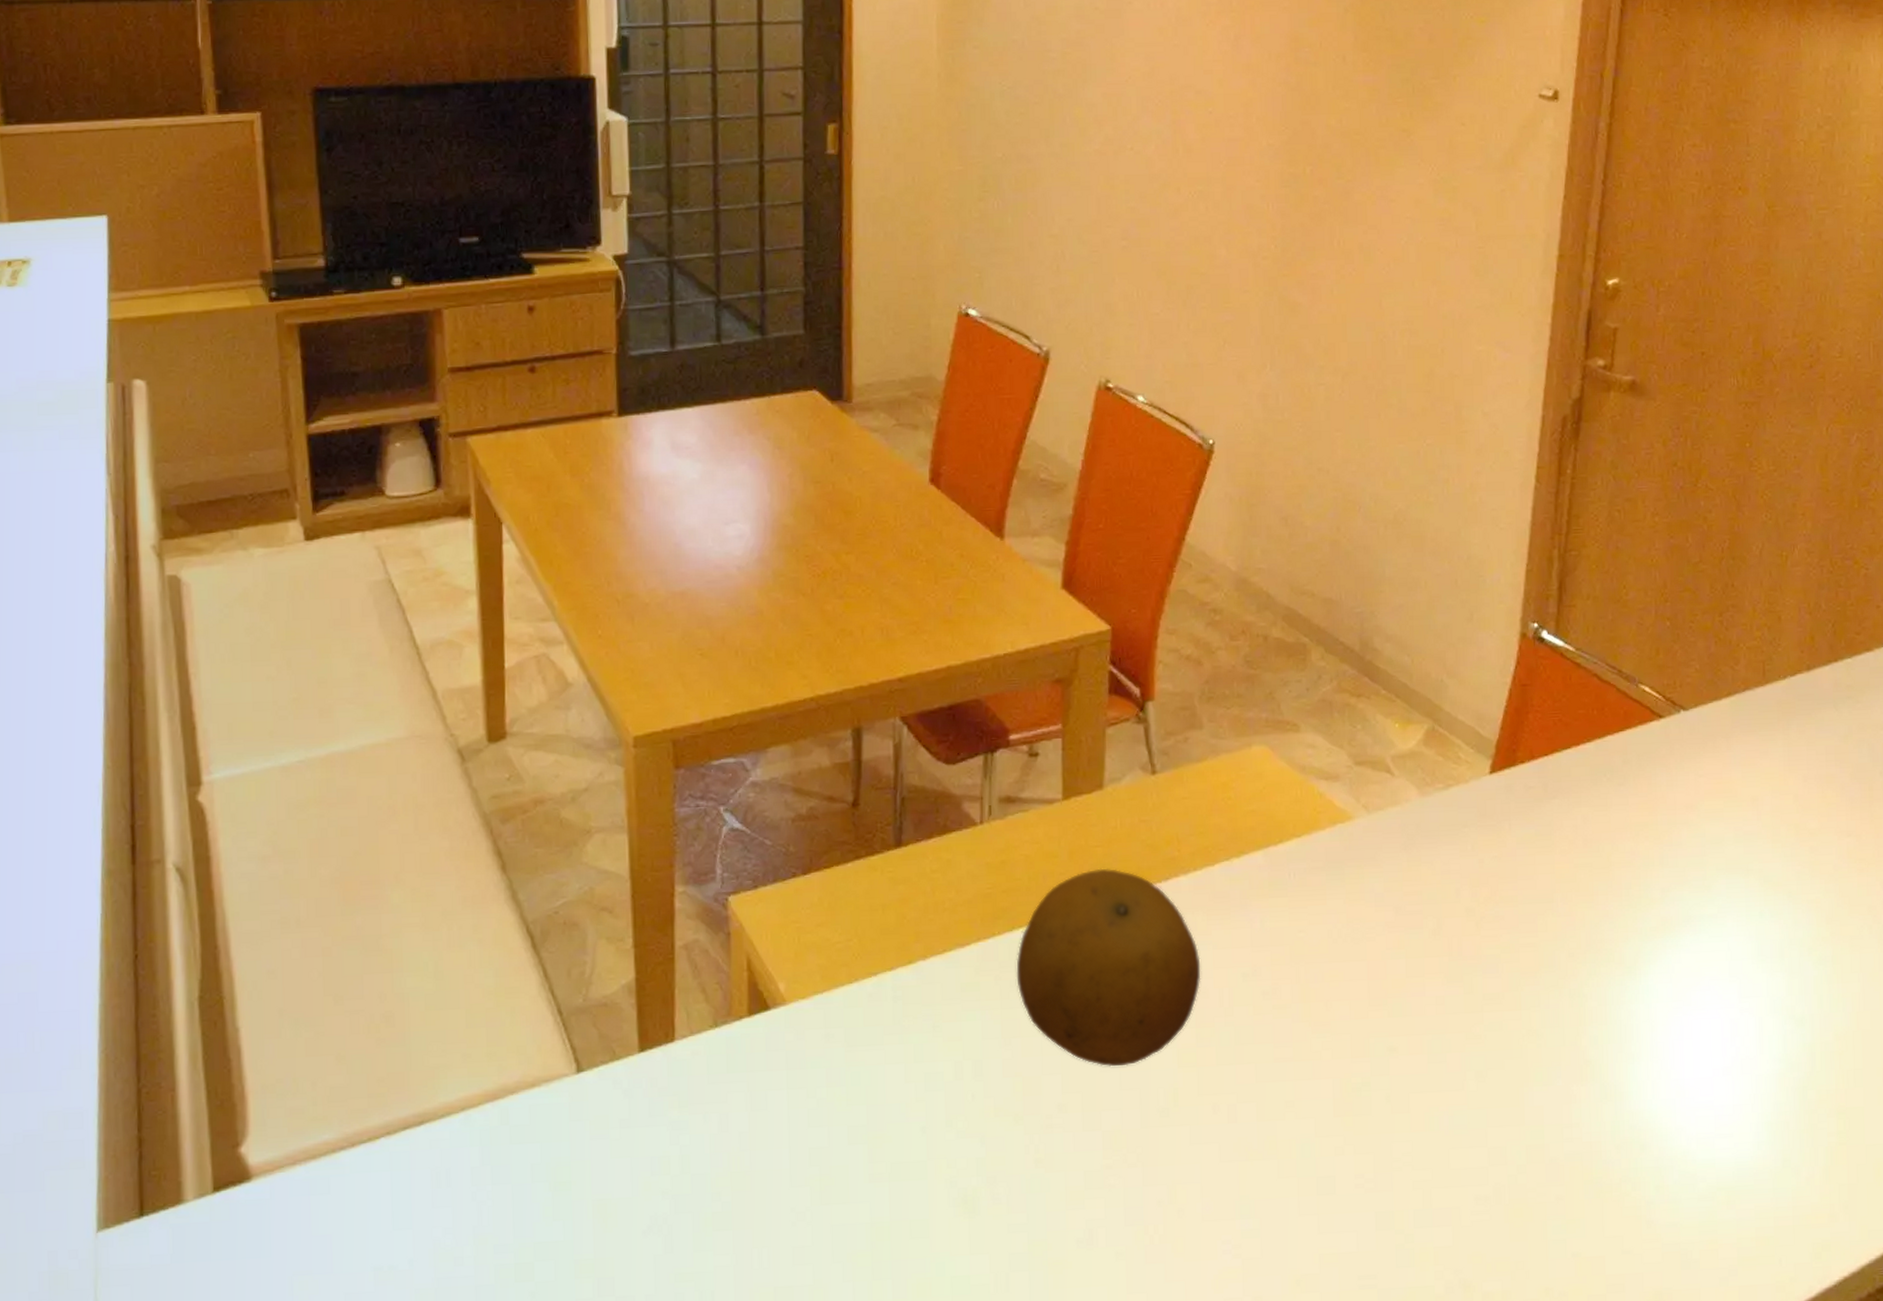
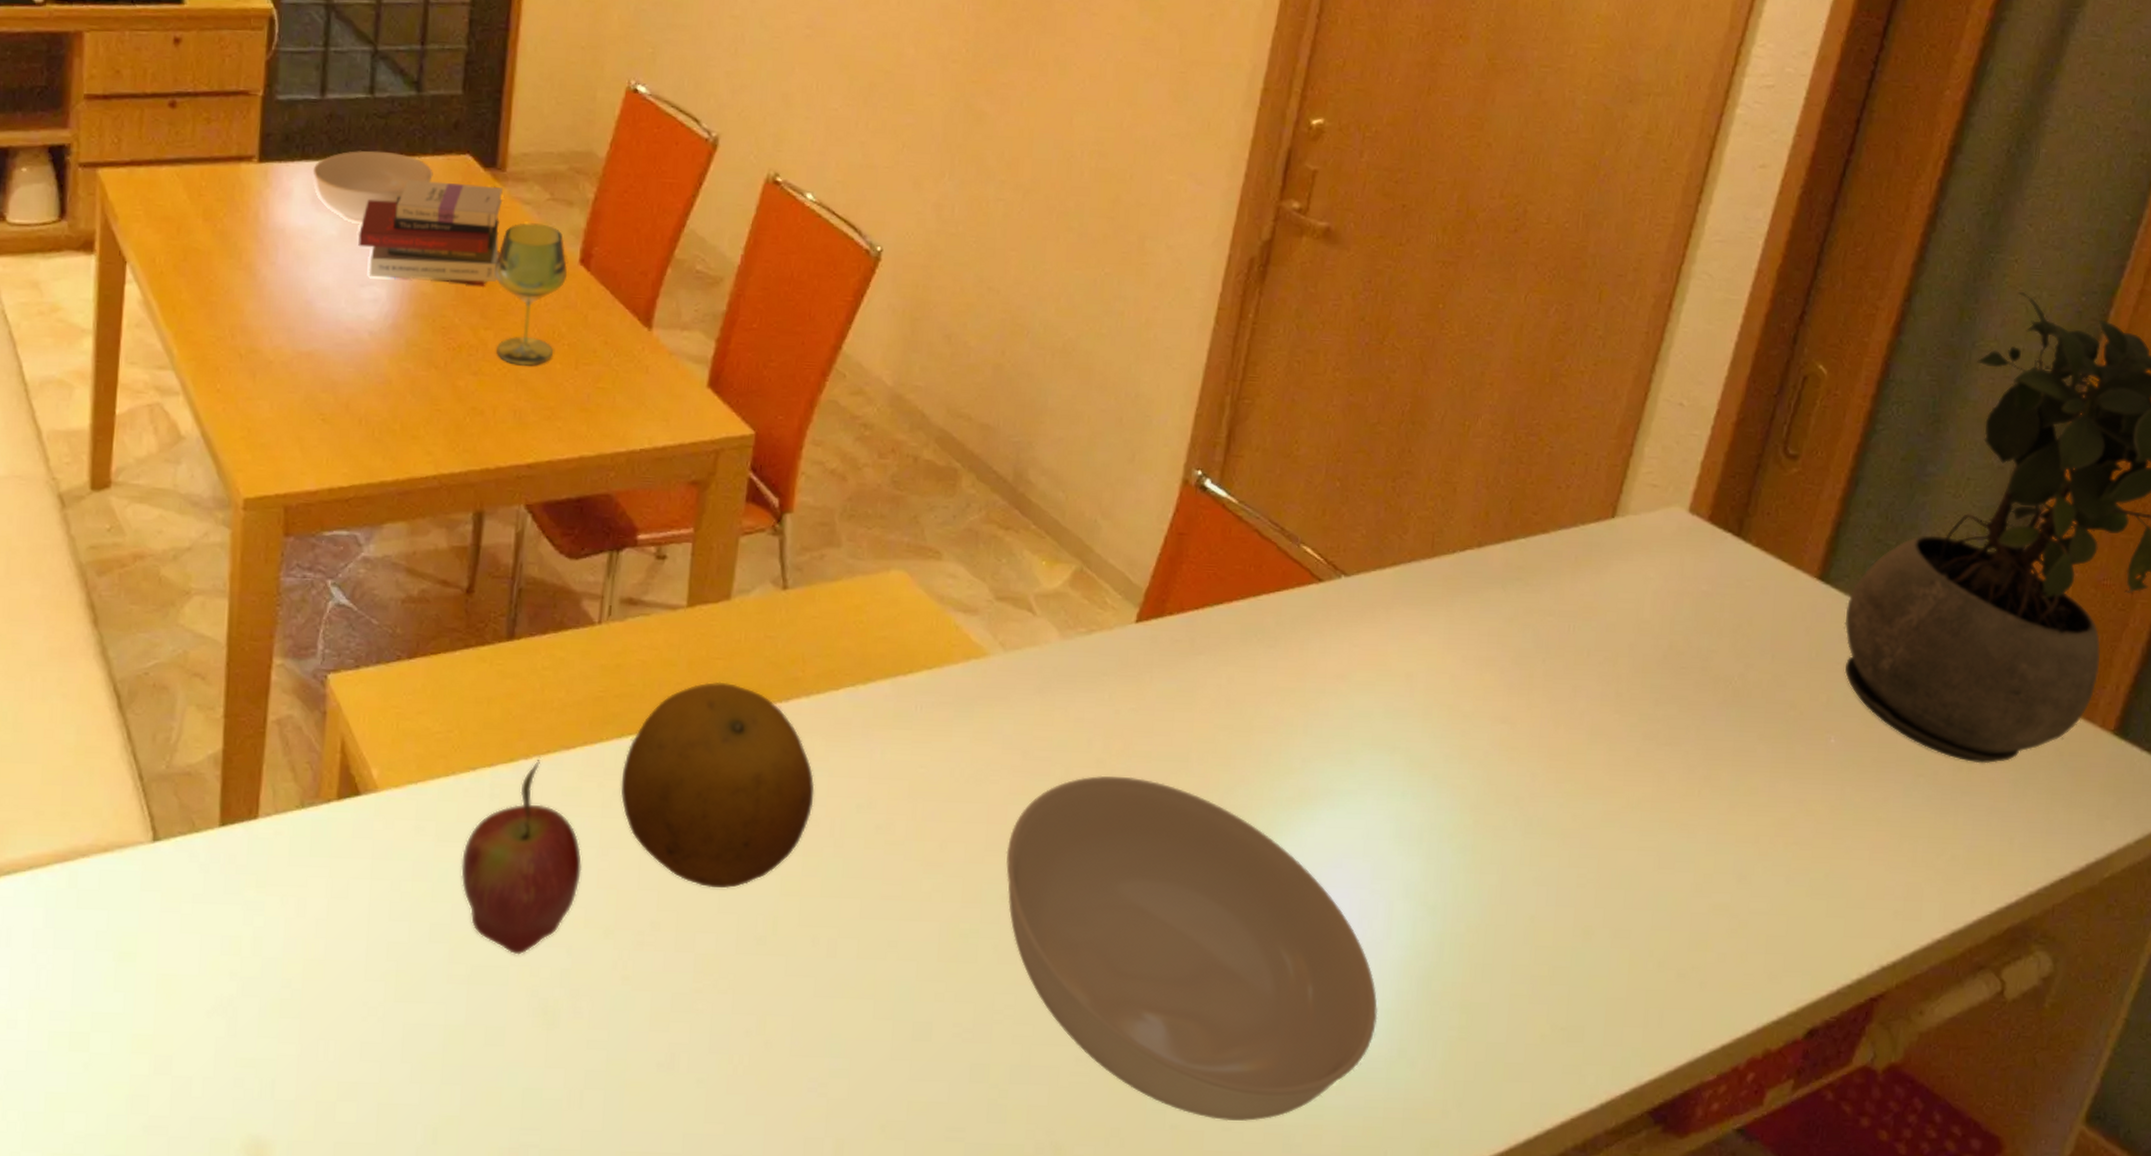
bowl: none [670,394,784,464] -> present [313,150,433,223]
books: none [718,417,854,514] -> present [357,180,503,286]
wine glass: none [849,449,920,585] -> present [494,223,568,366]
fruit: none [872,956,987,1149] -> present [461,756,582,955]
bowl: none [1389,921,1759,1245] -> present [1006,775,1378,1121]

